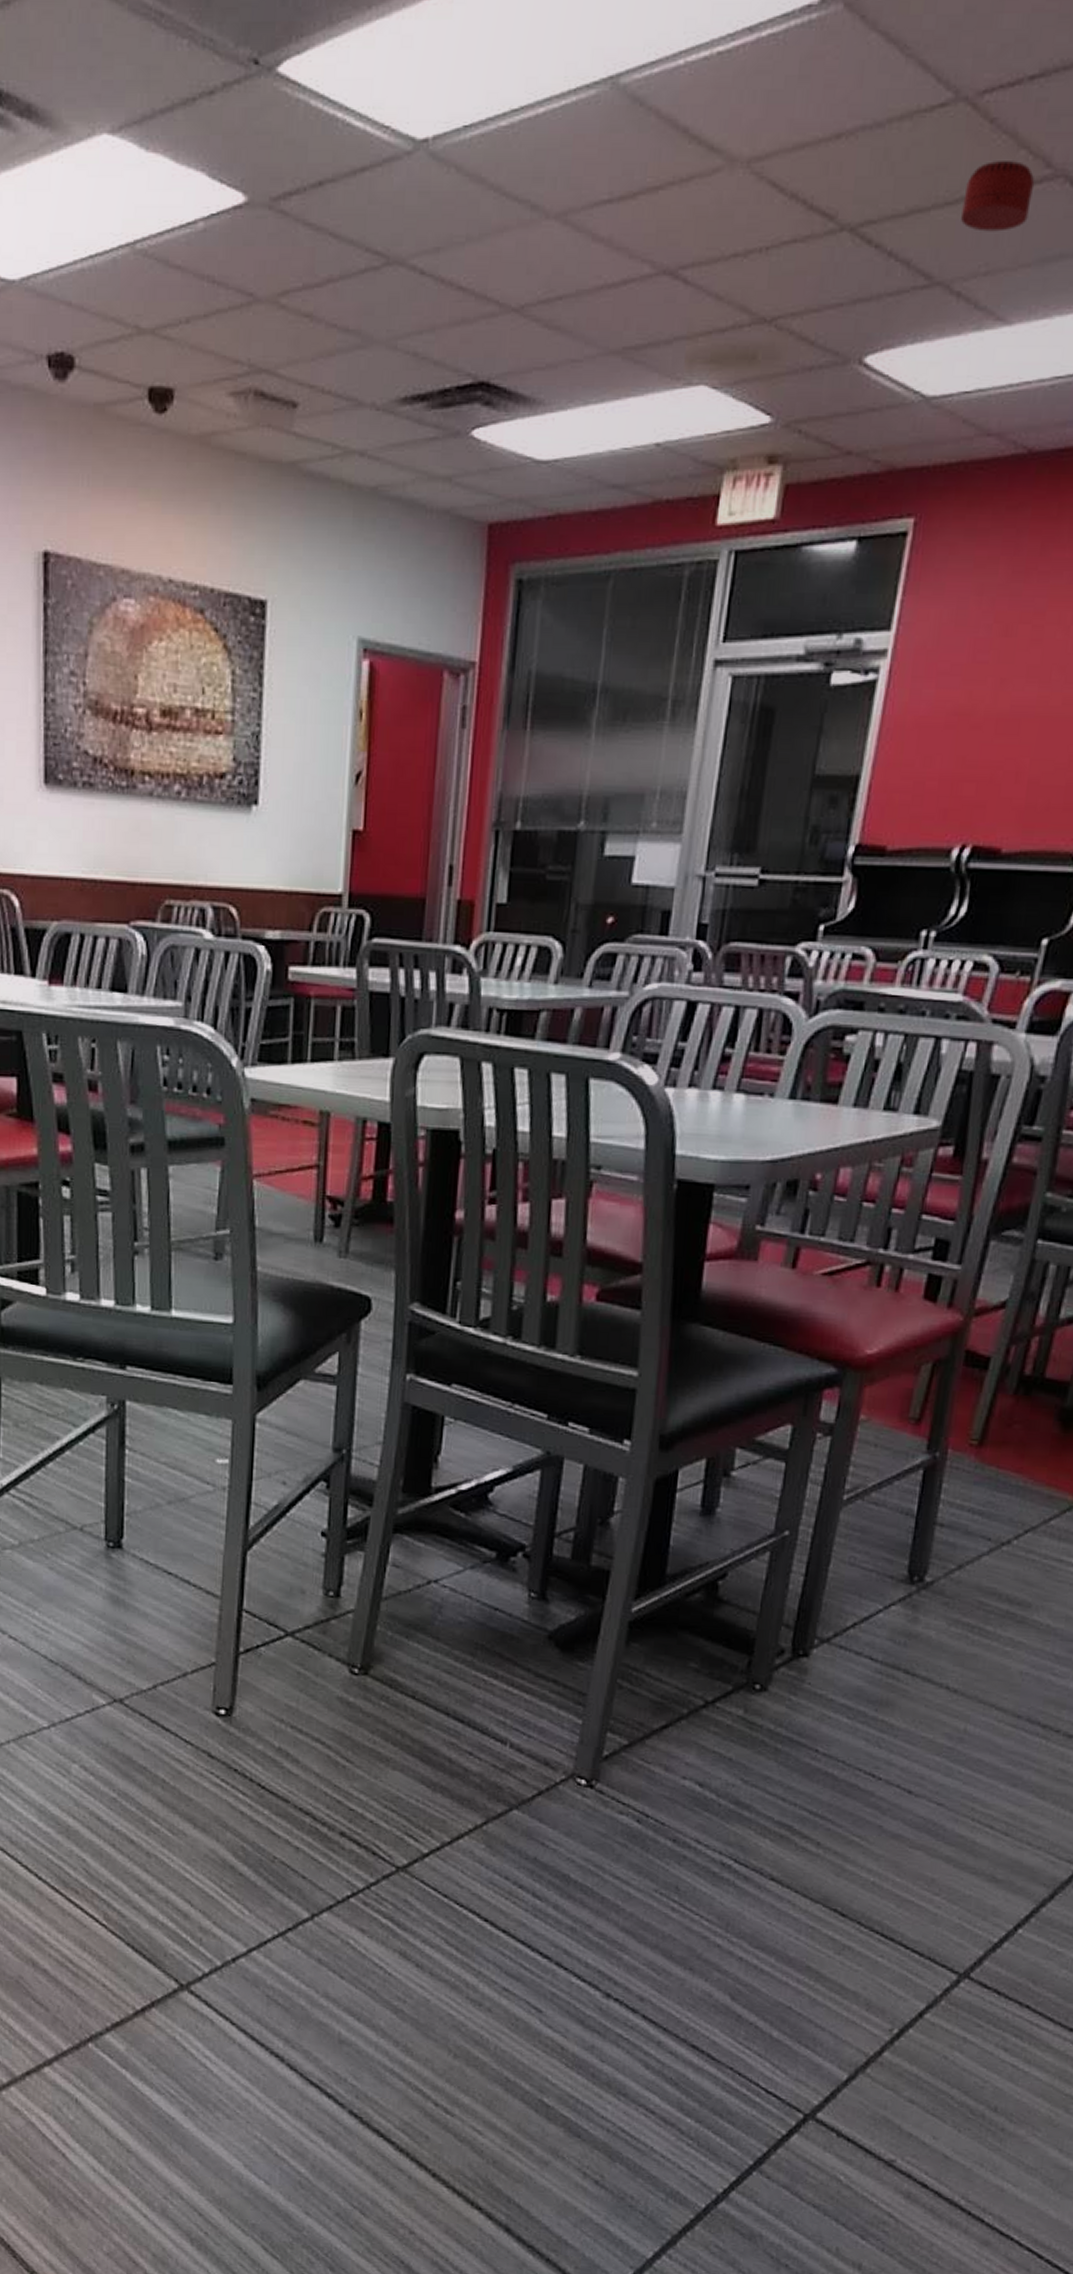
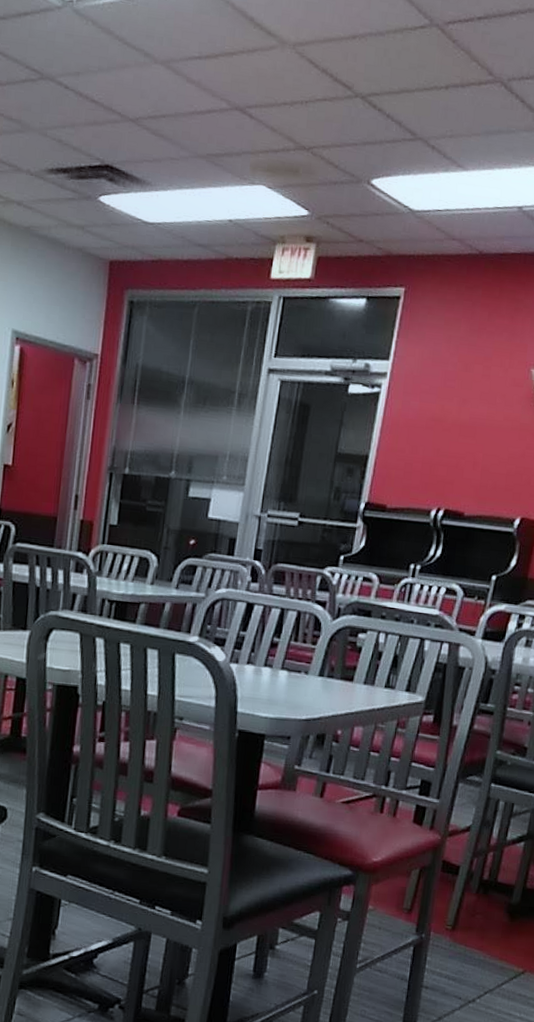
smoke detector: present [961,161,1035,232] -> none [435,66,482,111]

